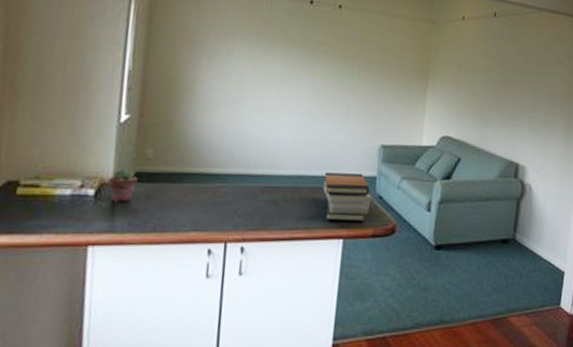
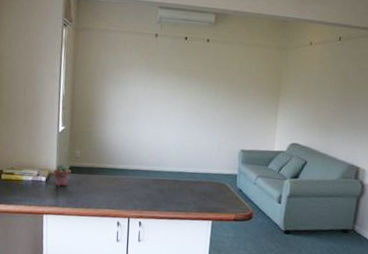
book stack: present [323,172,372,221] -> none [196,170,234,208]

